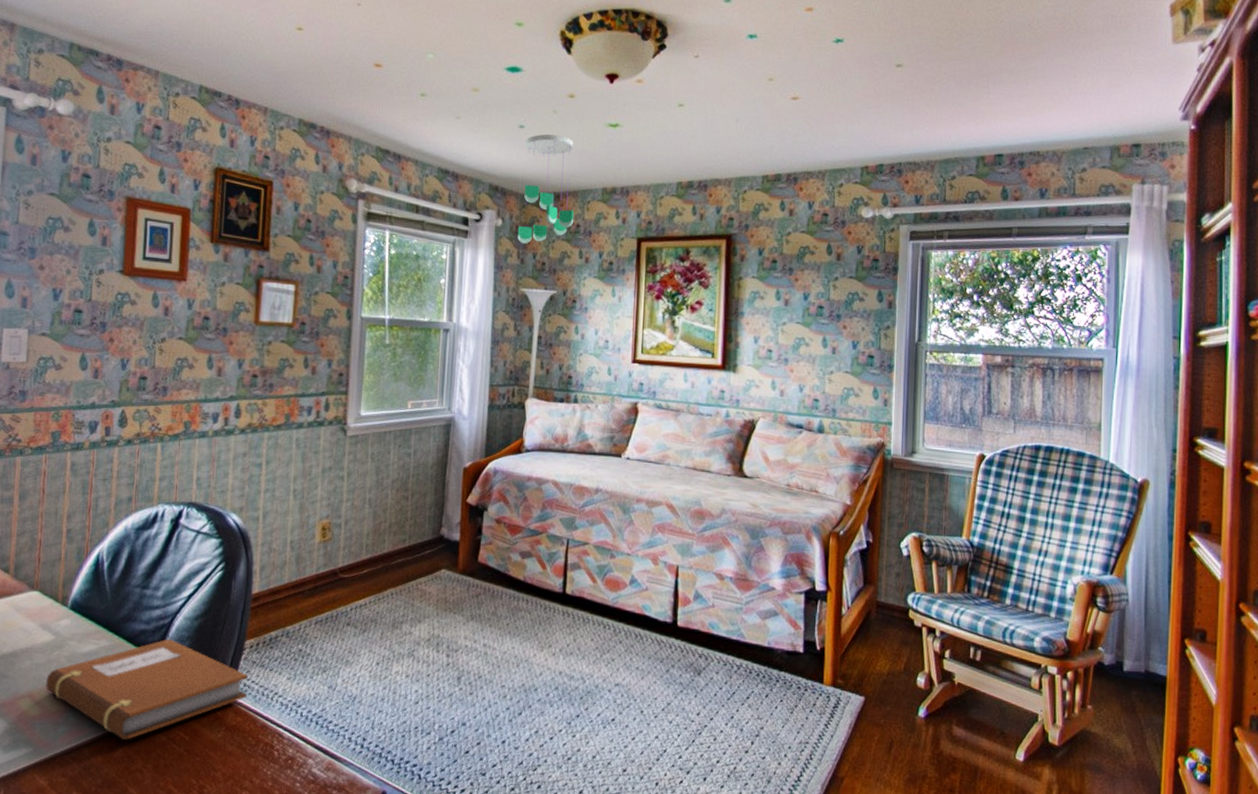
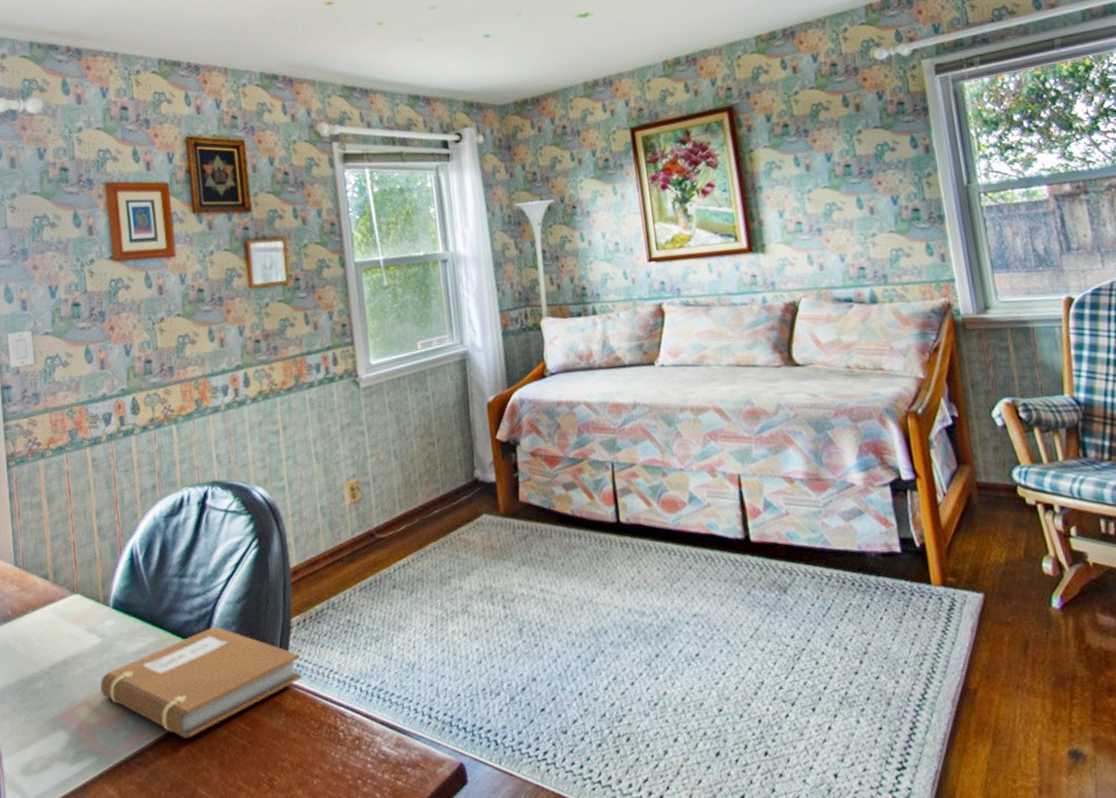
ceiling mobile: present [517,134,575,244] -> none [492,36,559,157]

